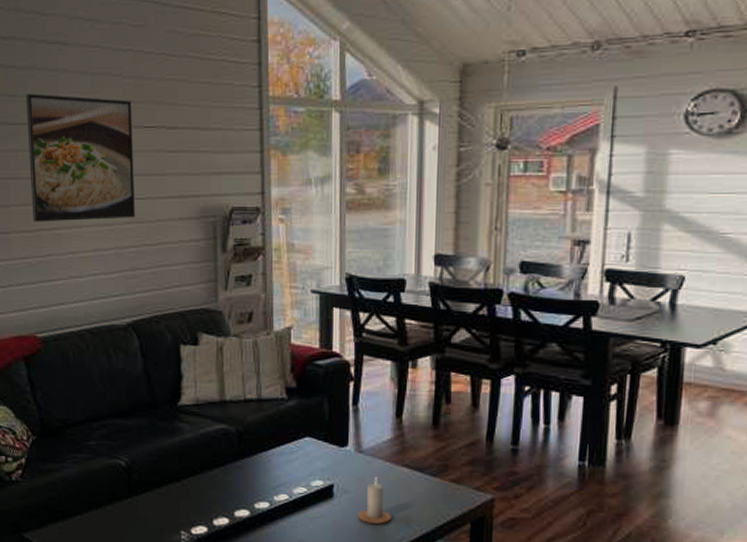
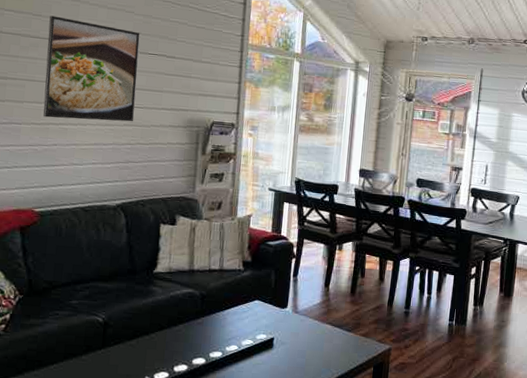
candle: present [358,477,391,524] -> none [291,332,316,369]

